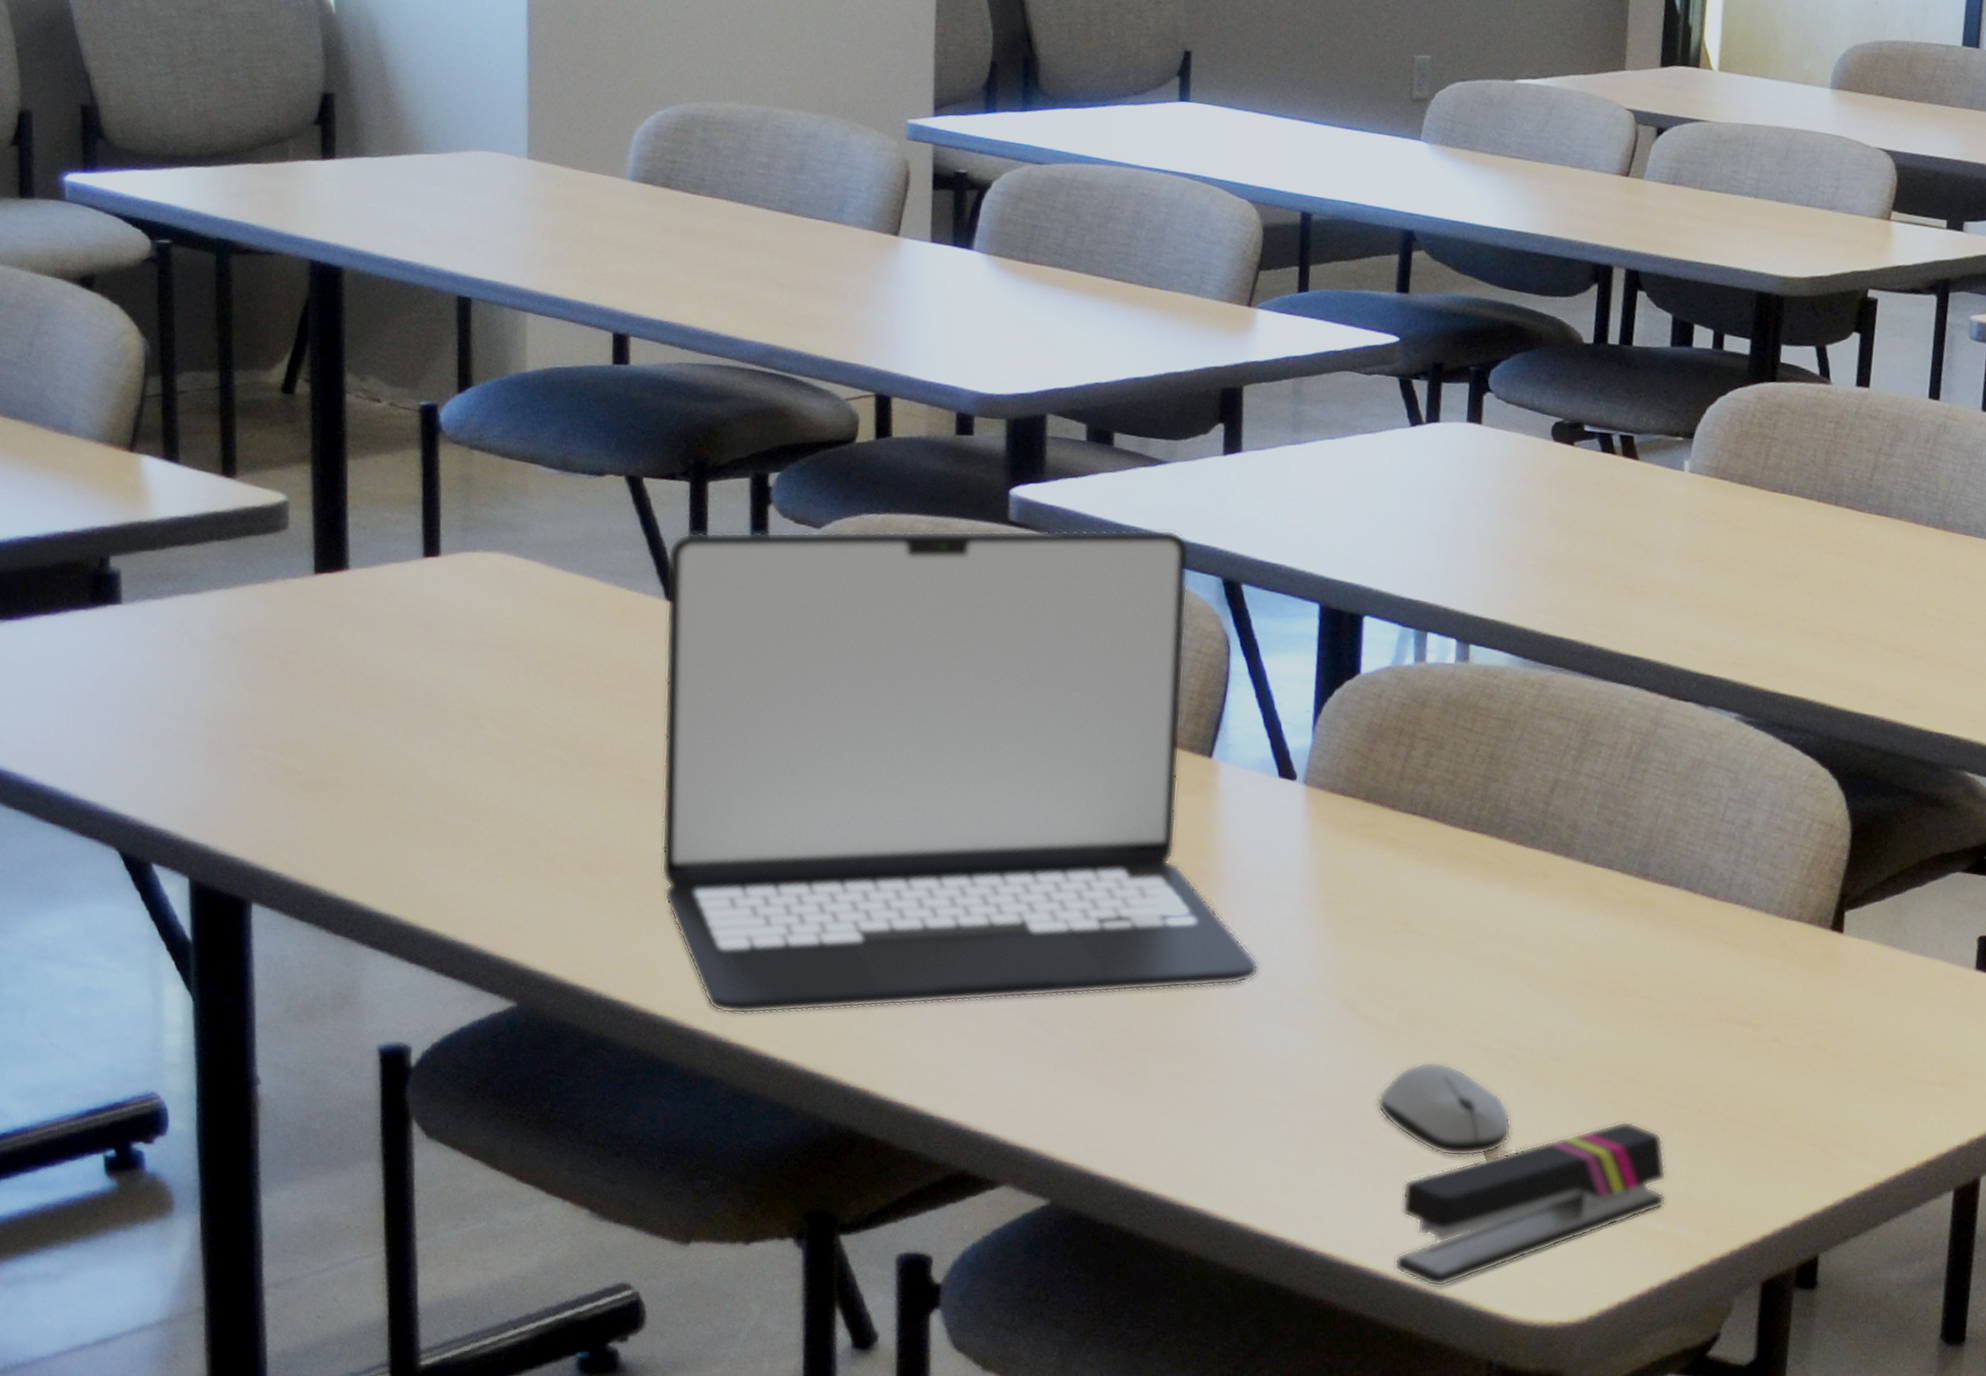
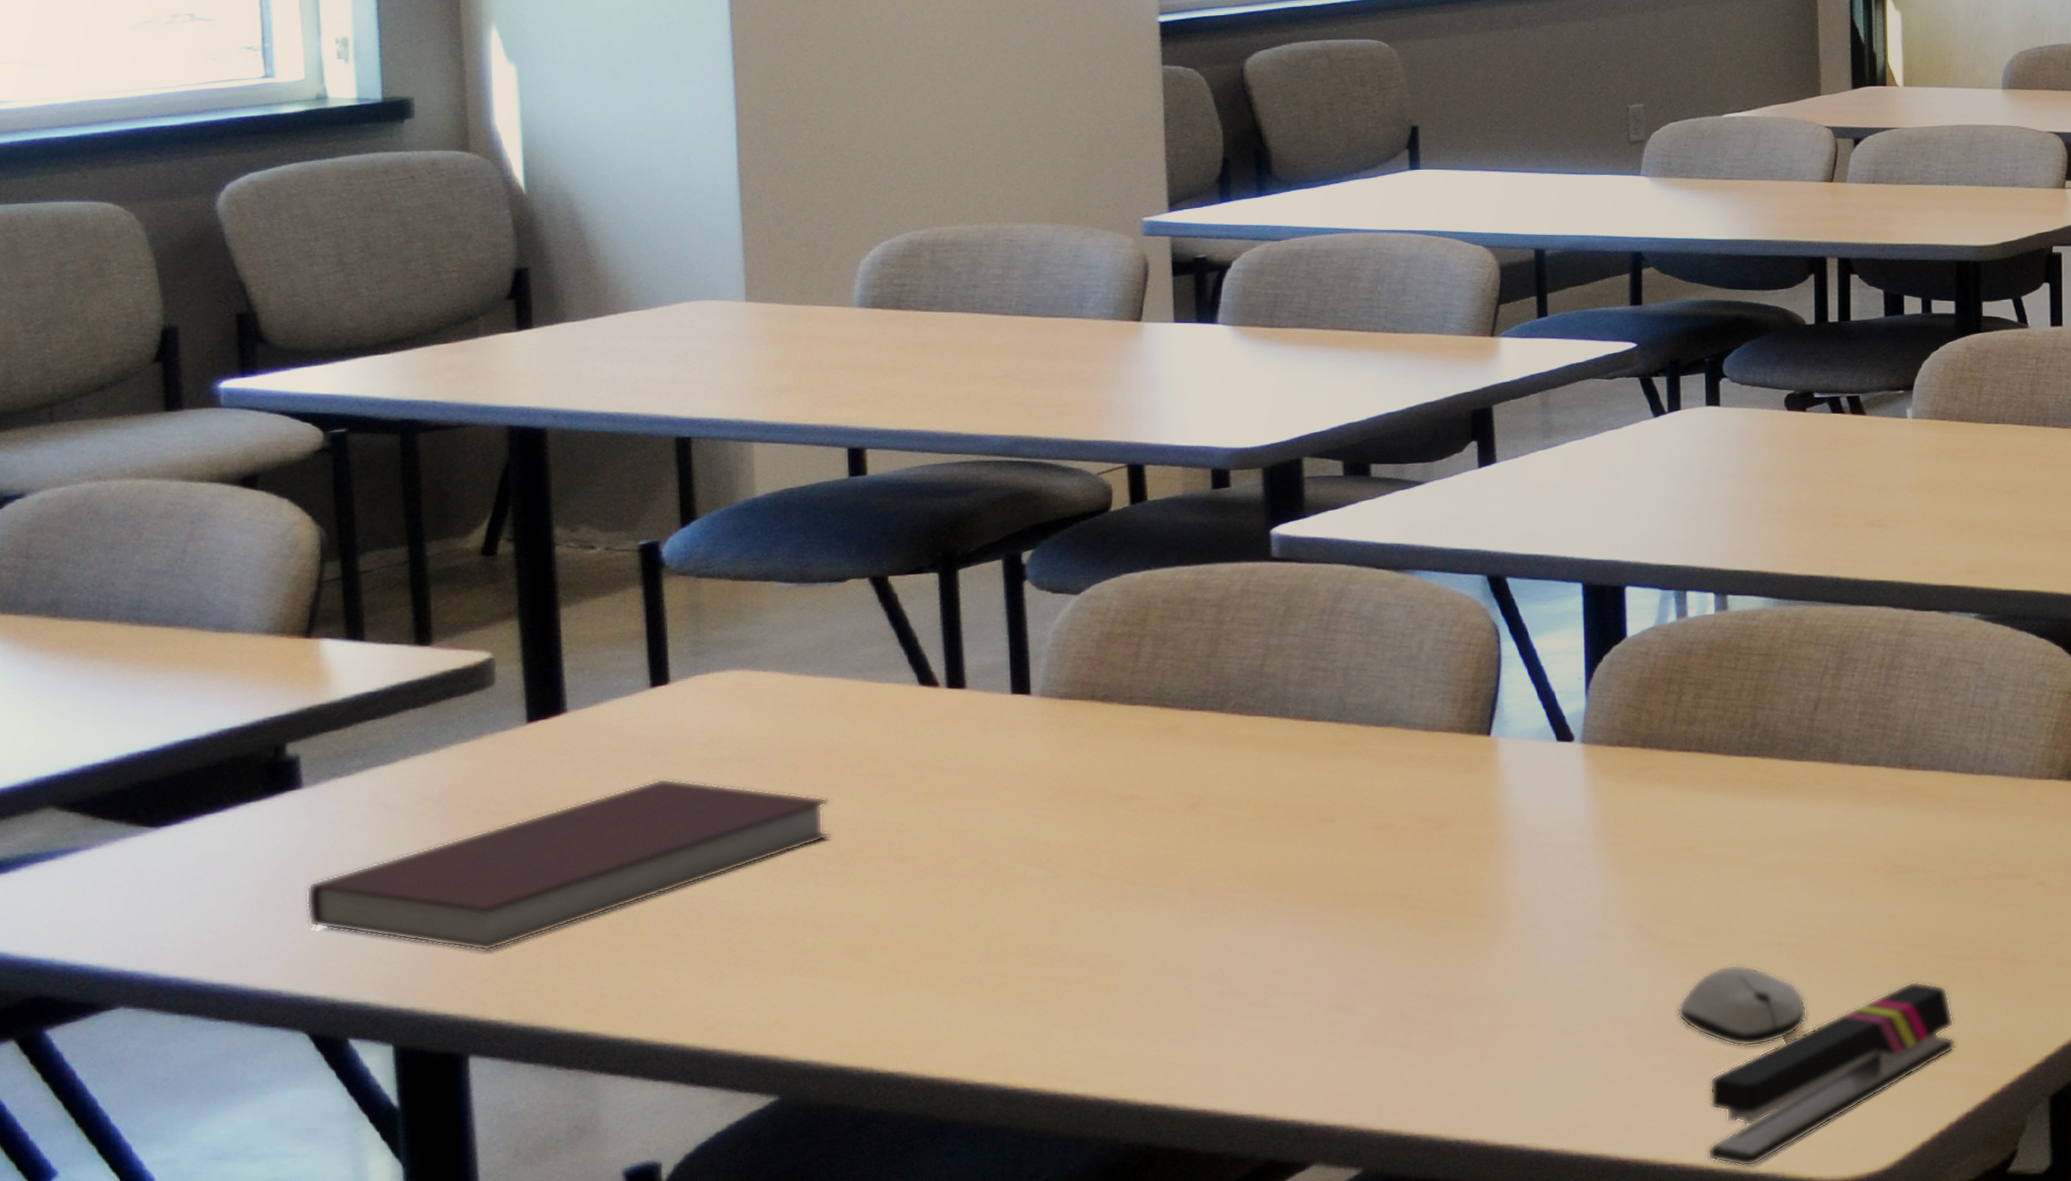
notebook: none [121,654,577,801] -> present [306,778,831,952]
laptop: present [661,529,1259,1015] -> none [919,541,1552,1062]

